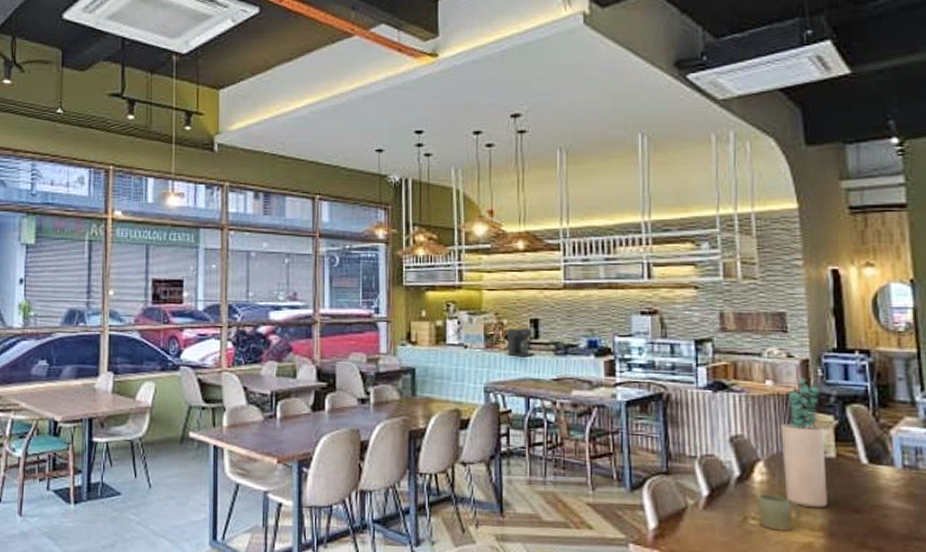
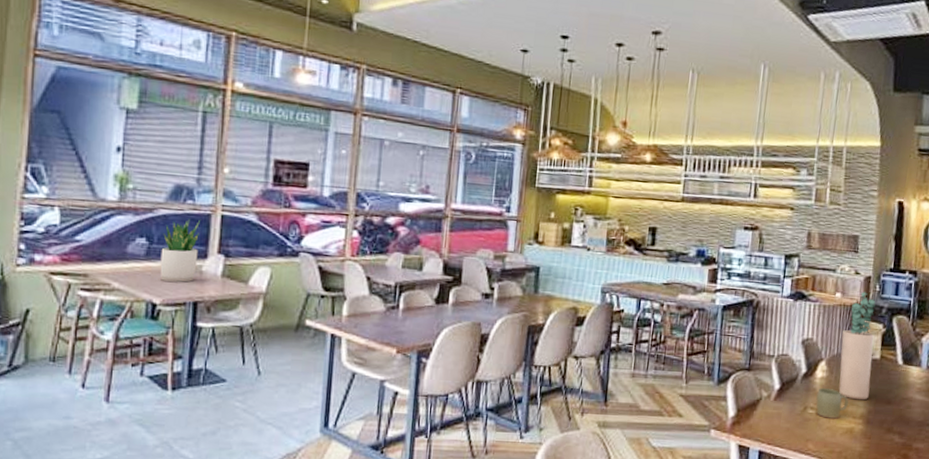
planter: none [59,341,91,401] -> present [160,219,200,283]
coffee maker: present [506,327,535,358] -> none [625,234,650,262]

